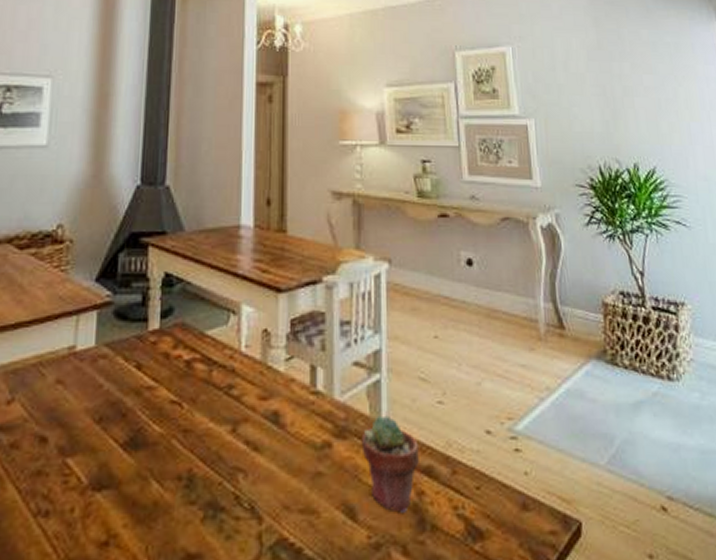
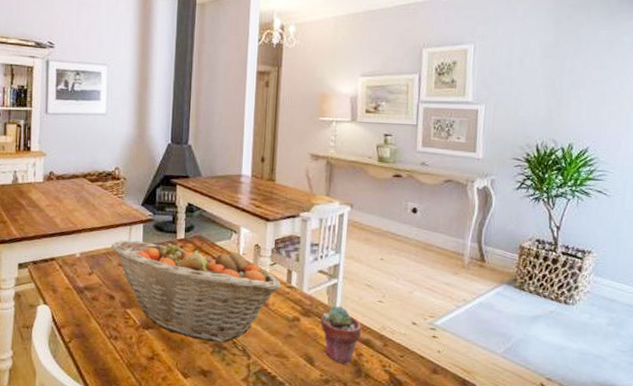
fruit basket: none [46,332,303,501] -> present [111,239,282,343]

